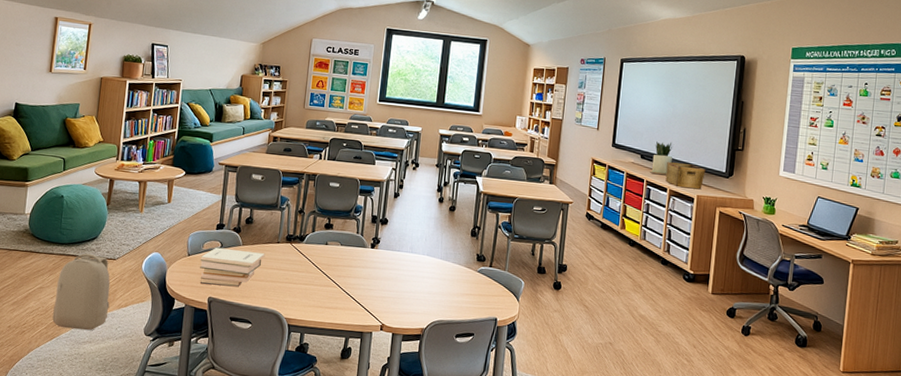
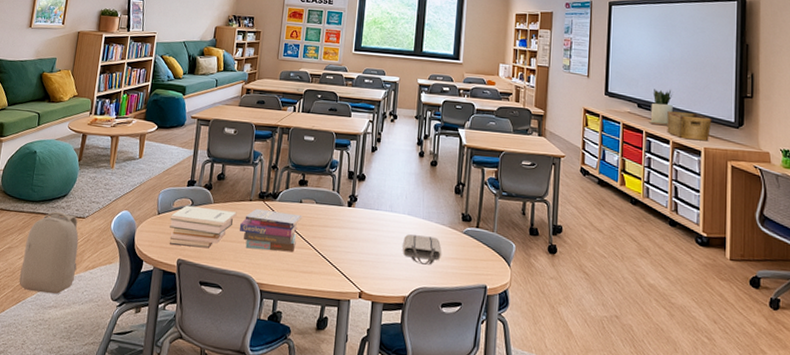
books: none [267,250,328,290] -> present [239,208,302,253]
tote bag: none [421,273,457,301] -> present [402,234,442,265]

